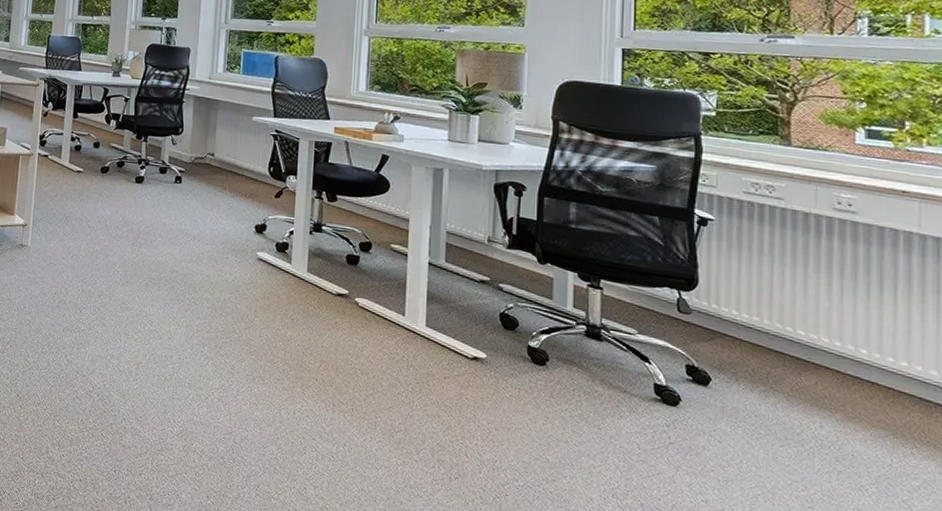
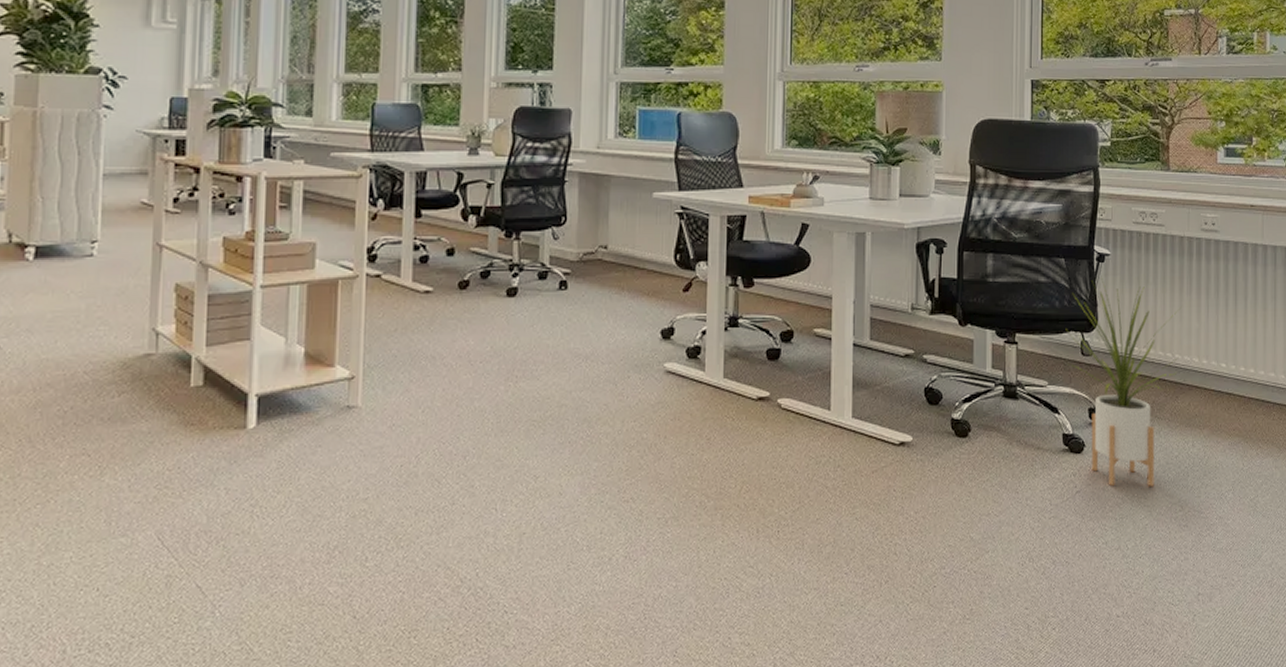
house plant: none [659,240,805,459] -> present [1065,277,1181,487]

